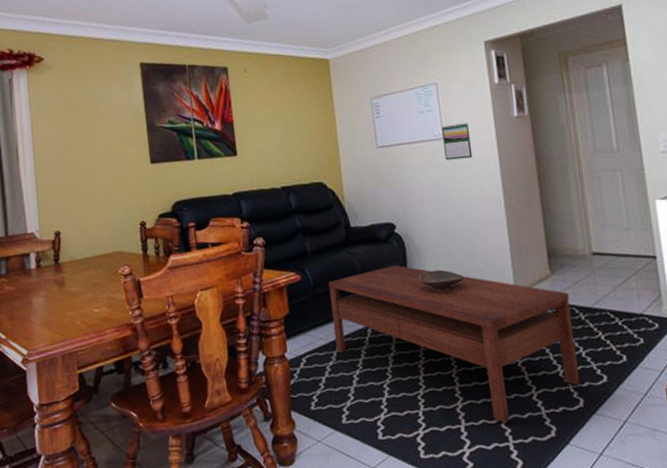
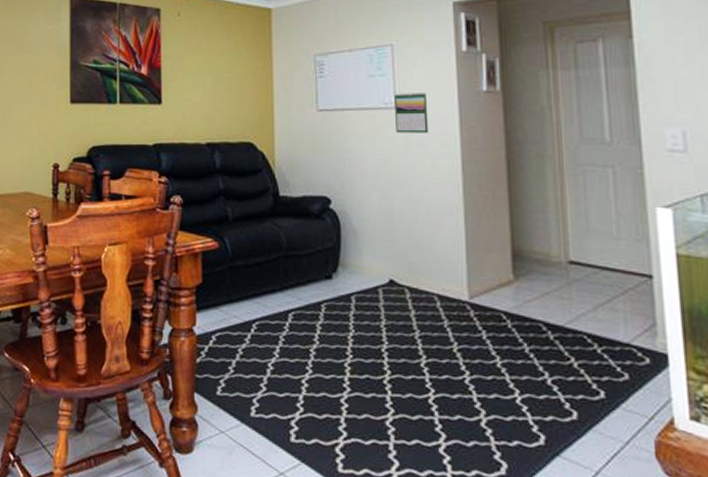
coffee table: present [328,264,581,423] -> none [248,244,543,449]
decorative bowl: present [418,269,465,291] -> none [352,256,408,282]

